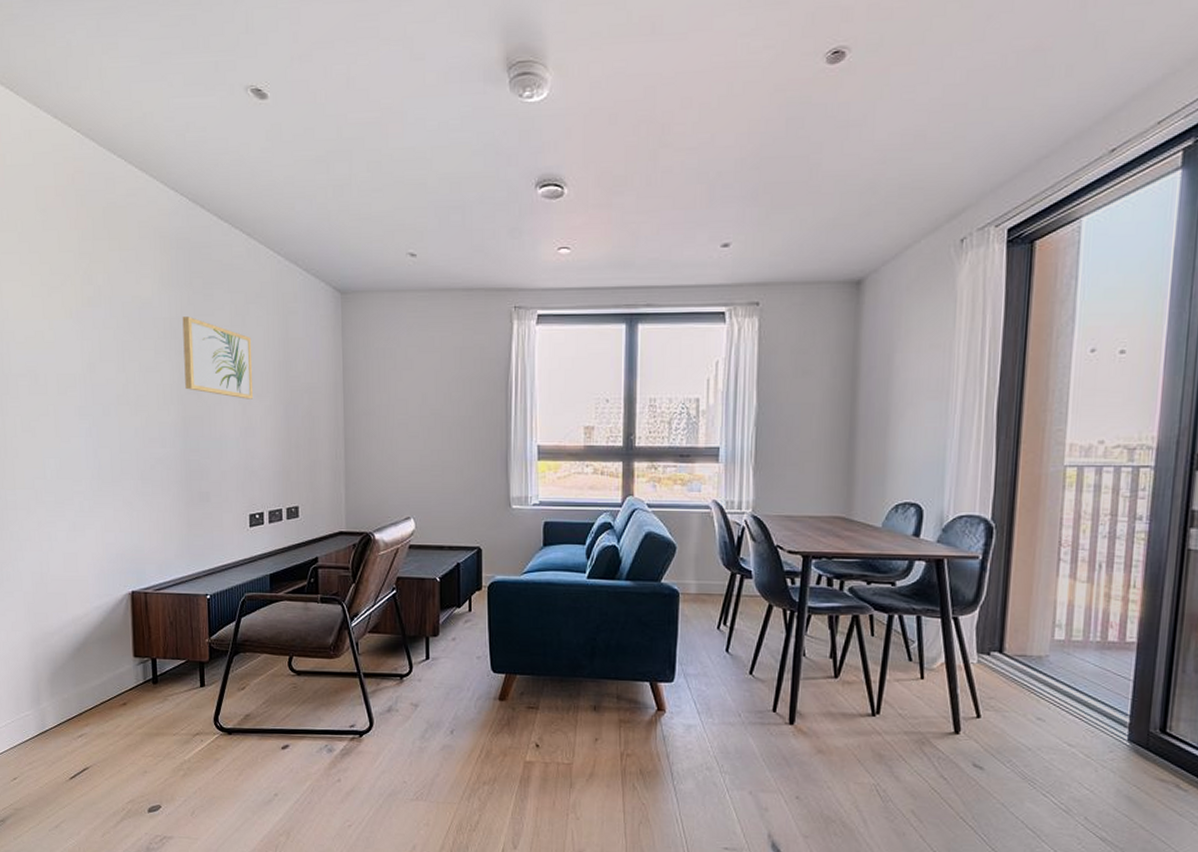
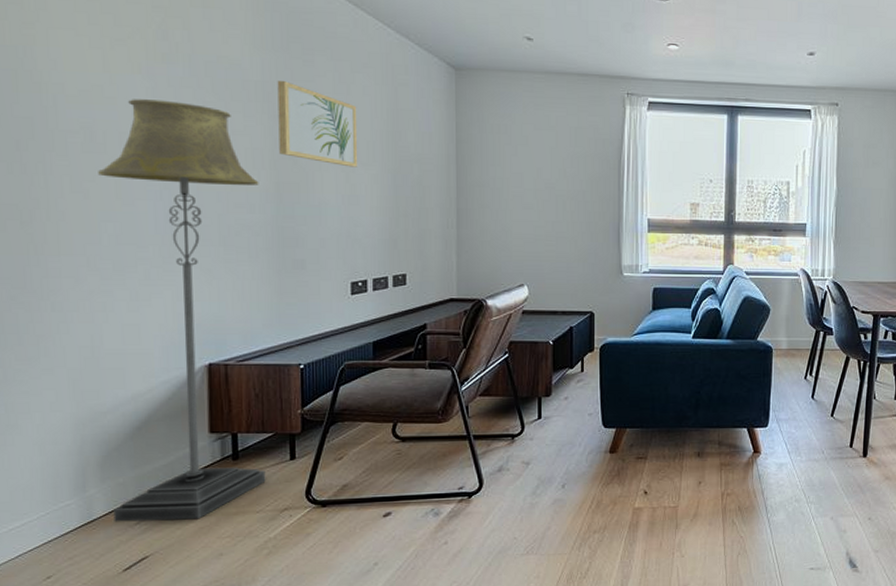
floor lamp: none [42,342,181,737] -> present [98,99,266,522]

